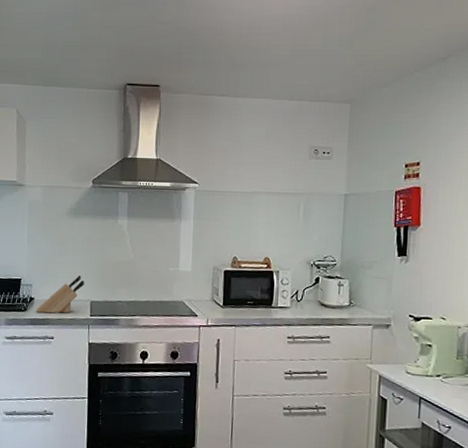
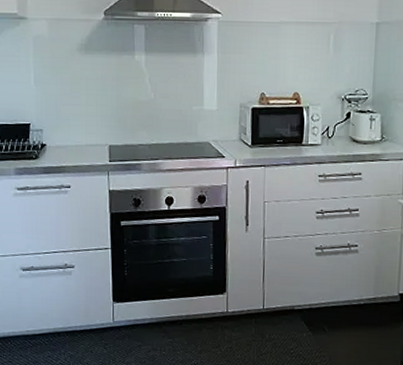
knife block: present [36,274,85,314] -> none [49,117,102,160]

